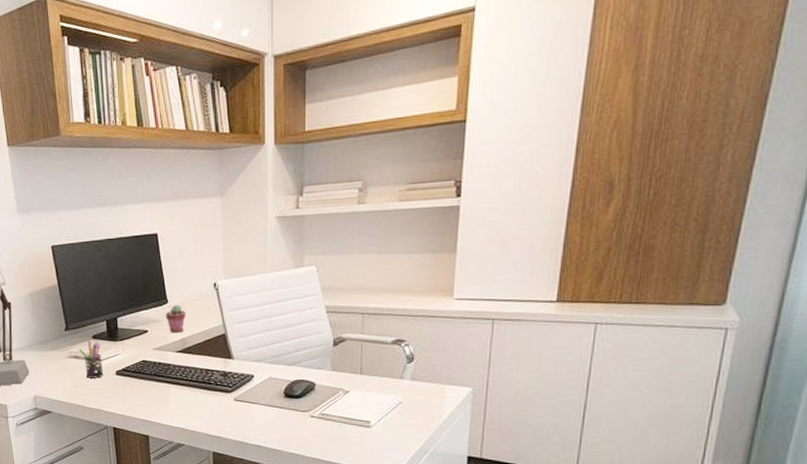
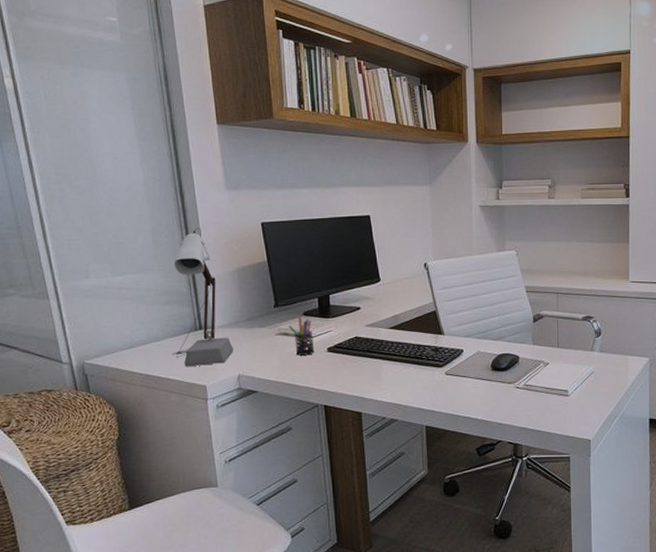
potted succulent: present [165,304,186,333] -> none [377,283,398,310]

